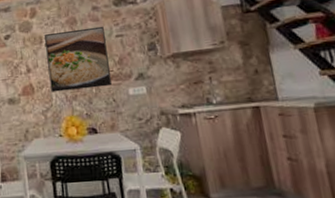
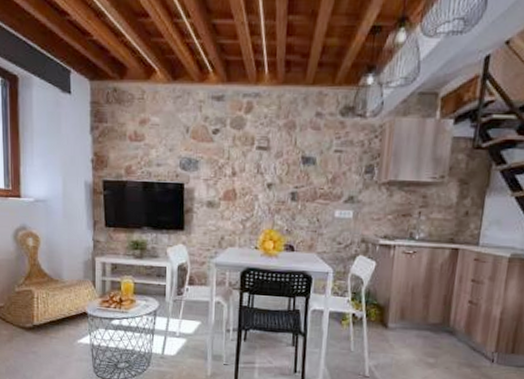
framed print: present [45,26,112,93] -> none [254,135,324,205]

